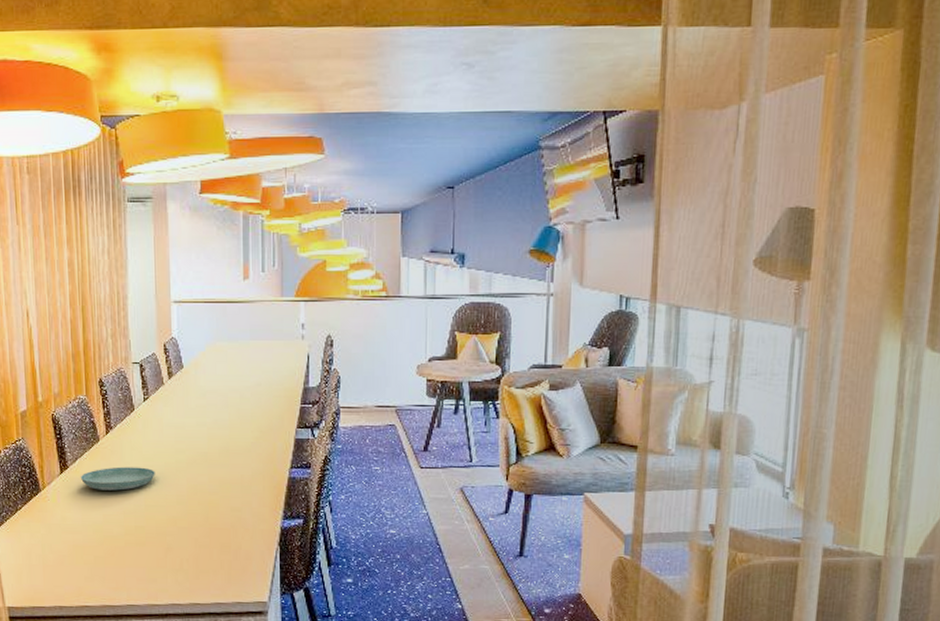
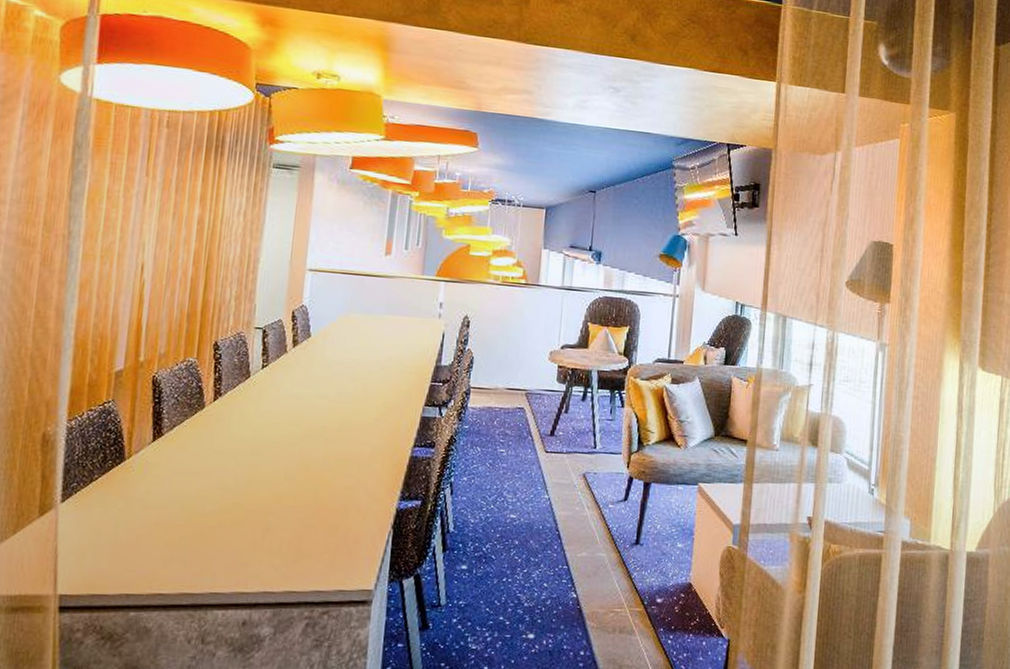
saucer: present [80,466,155,491] -> none [175,437,265,463]

